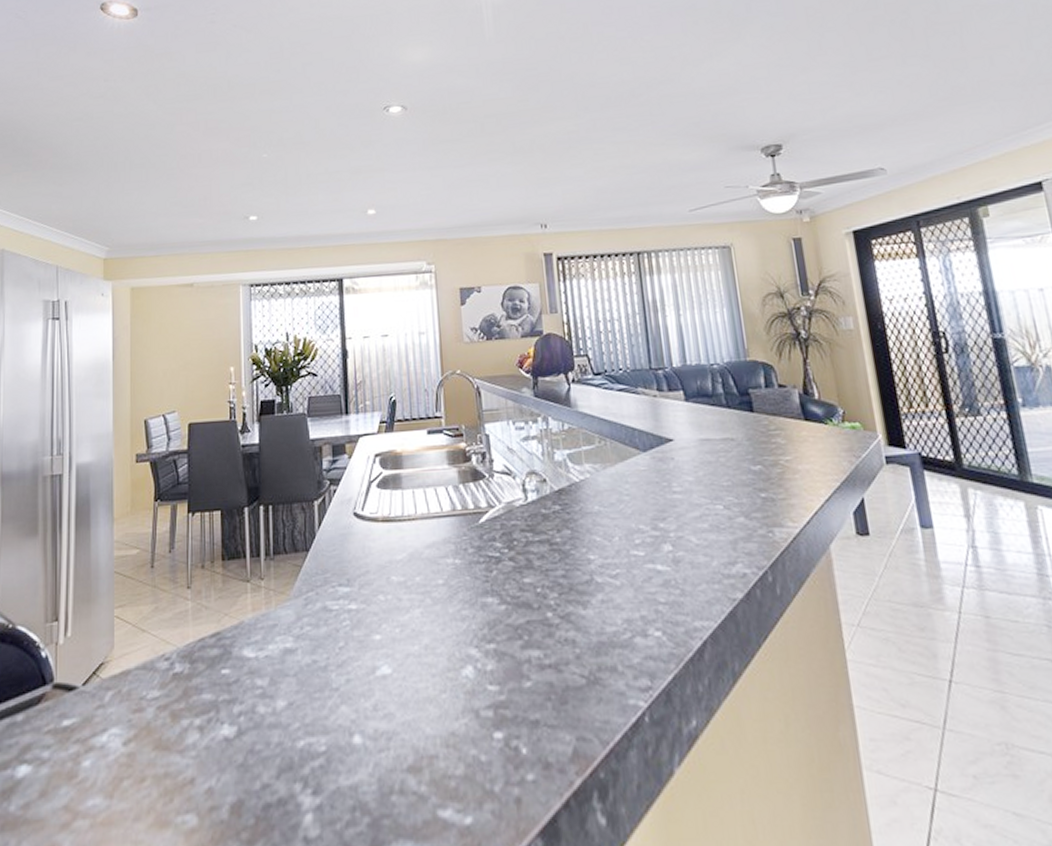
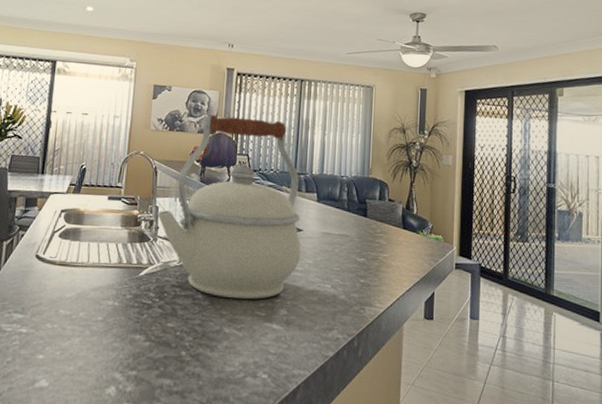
kettle: none [488,308,677,538] -> present [157,114,301,300]

